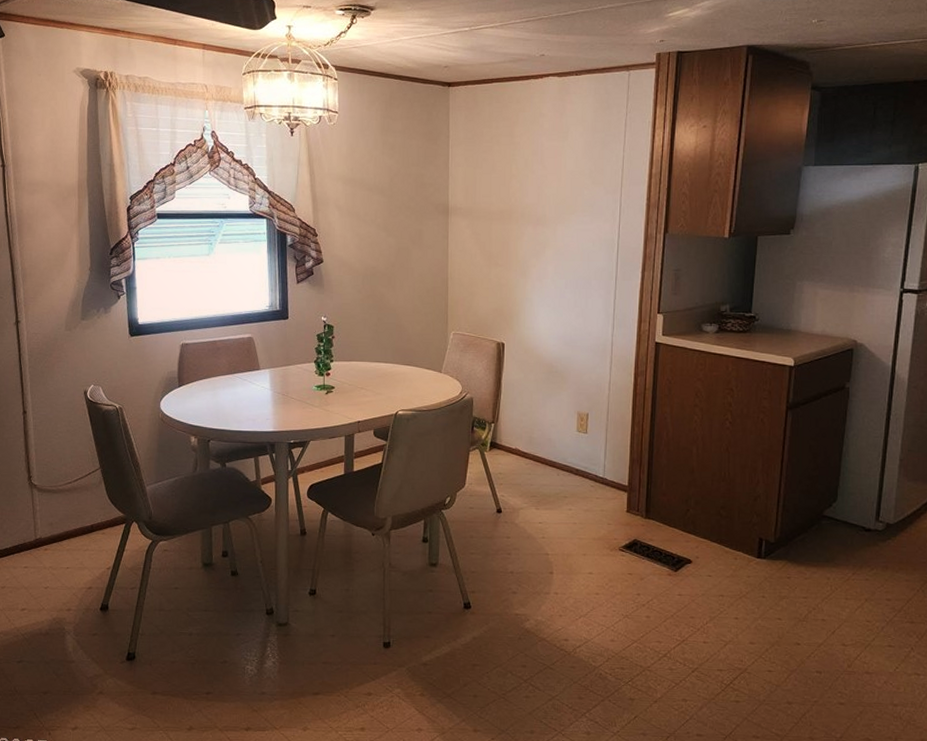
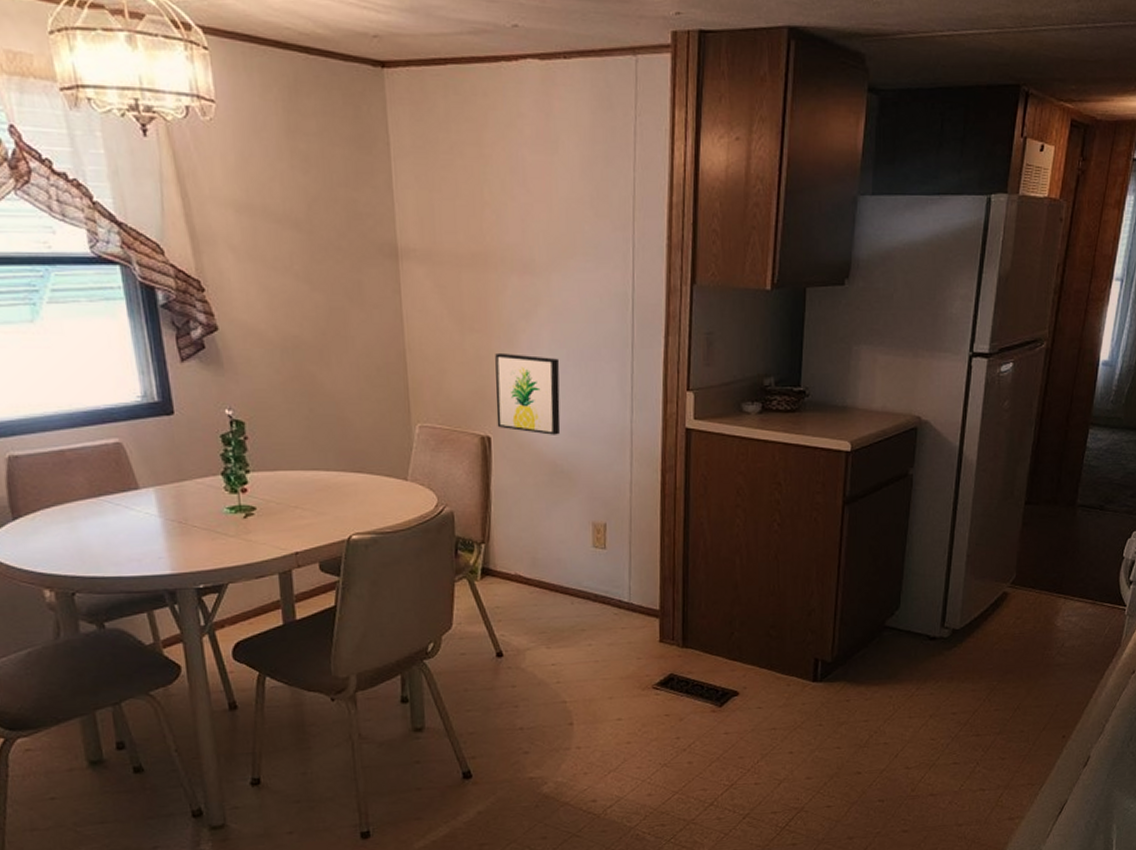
wall art: none [510,282,559,344] -> present [495,354,561,435]

